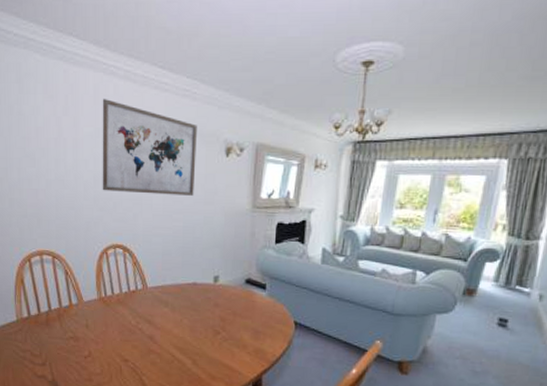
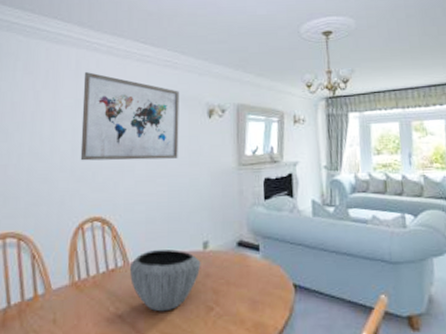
bowl: none [148,278,211,330] -> present [129,249,201,312]

